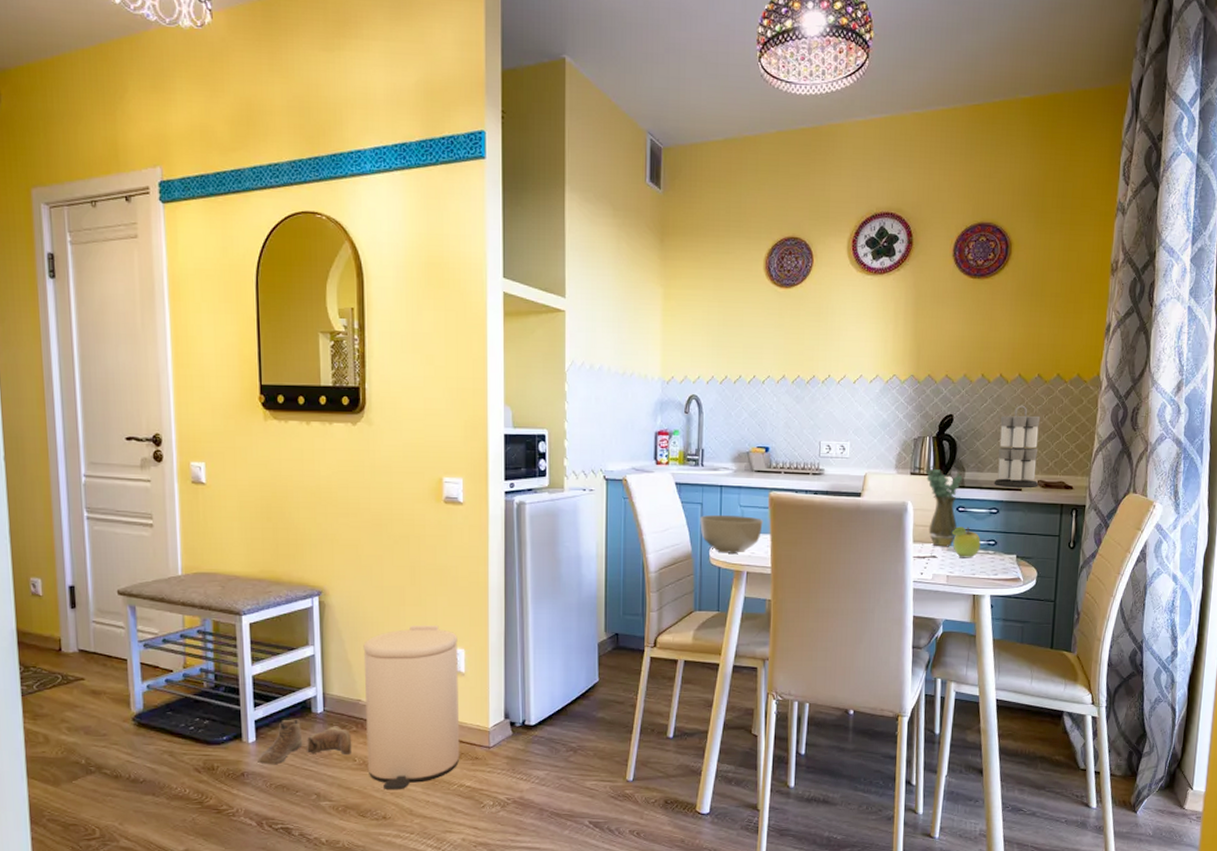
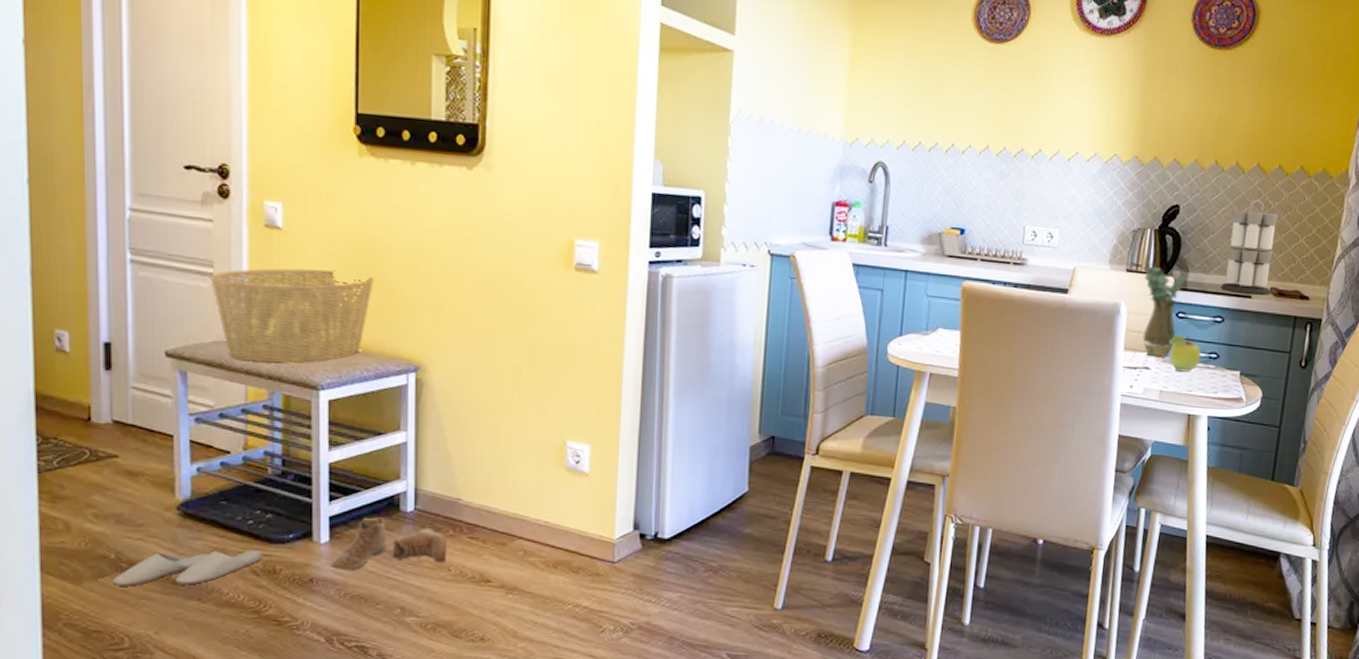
slippers: none [84,751,203,786] -> present [112,550,263,586]
basket: none [150,515,282,595] -> present [209,268,375,364]
pedal bin: present [363,625,460,790] -> none [465,413,582,608]
bowl: present [700,515,763,554] -> none [878,304,953,351]

